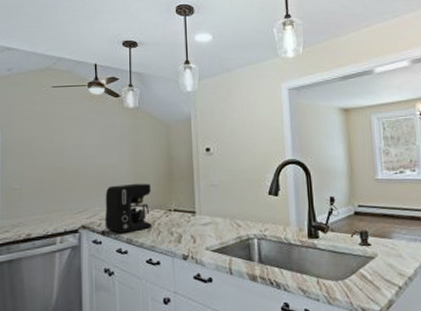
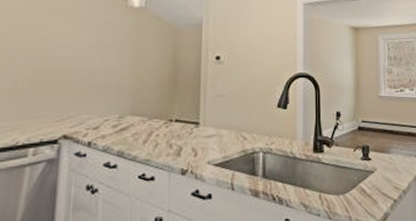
coffee maker: present [105,183,152,233] -> none [93,89,151,144]

